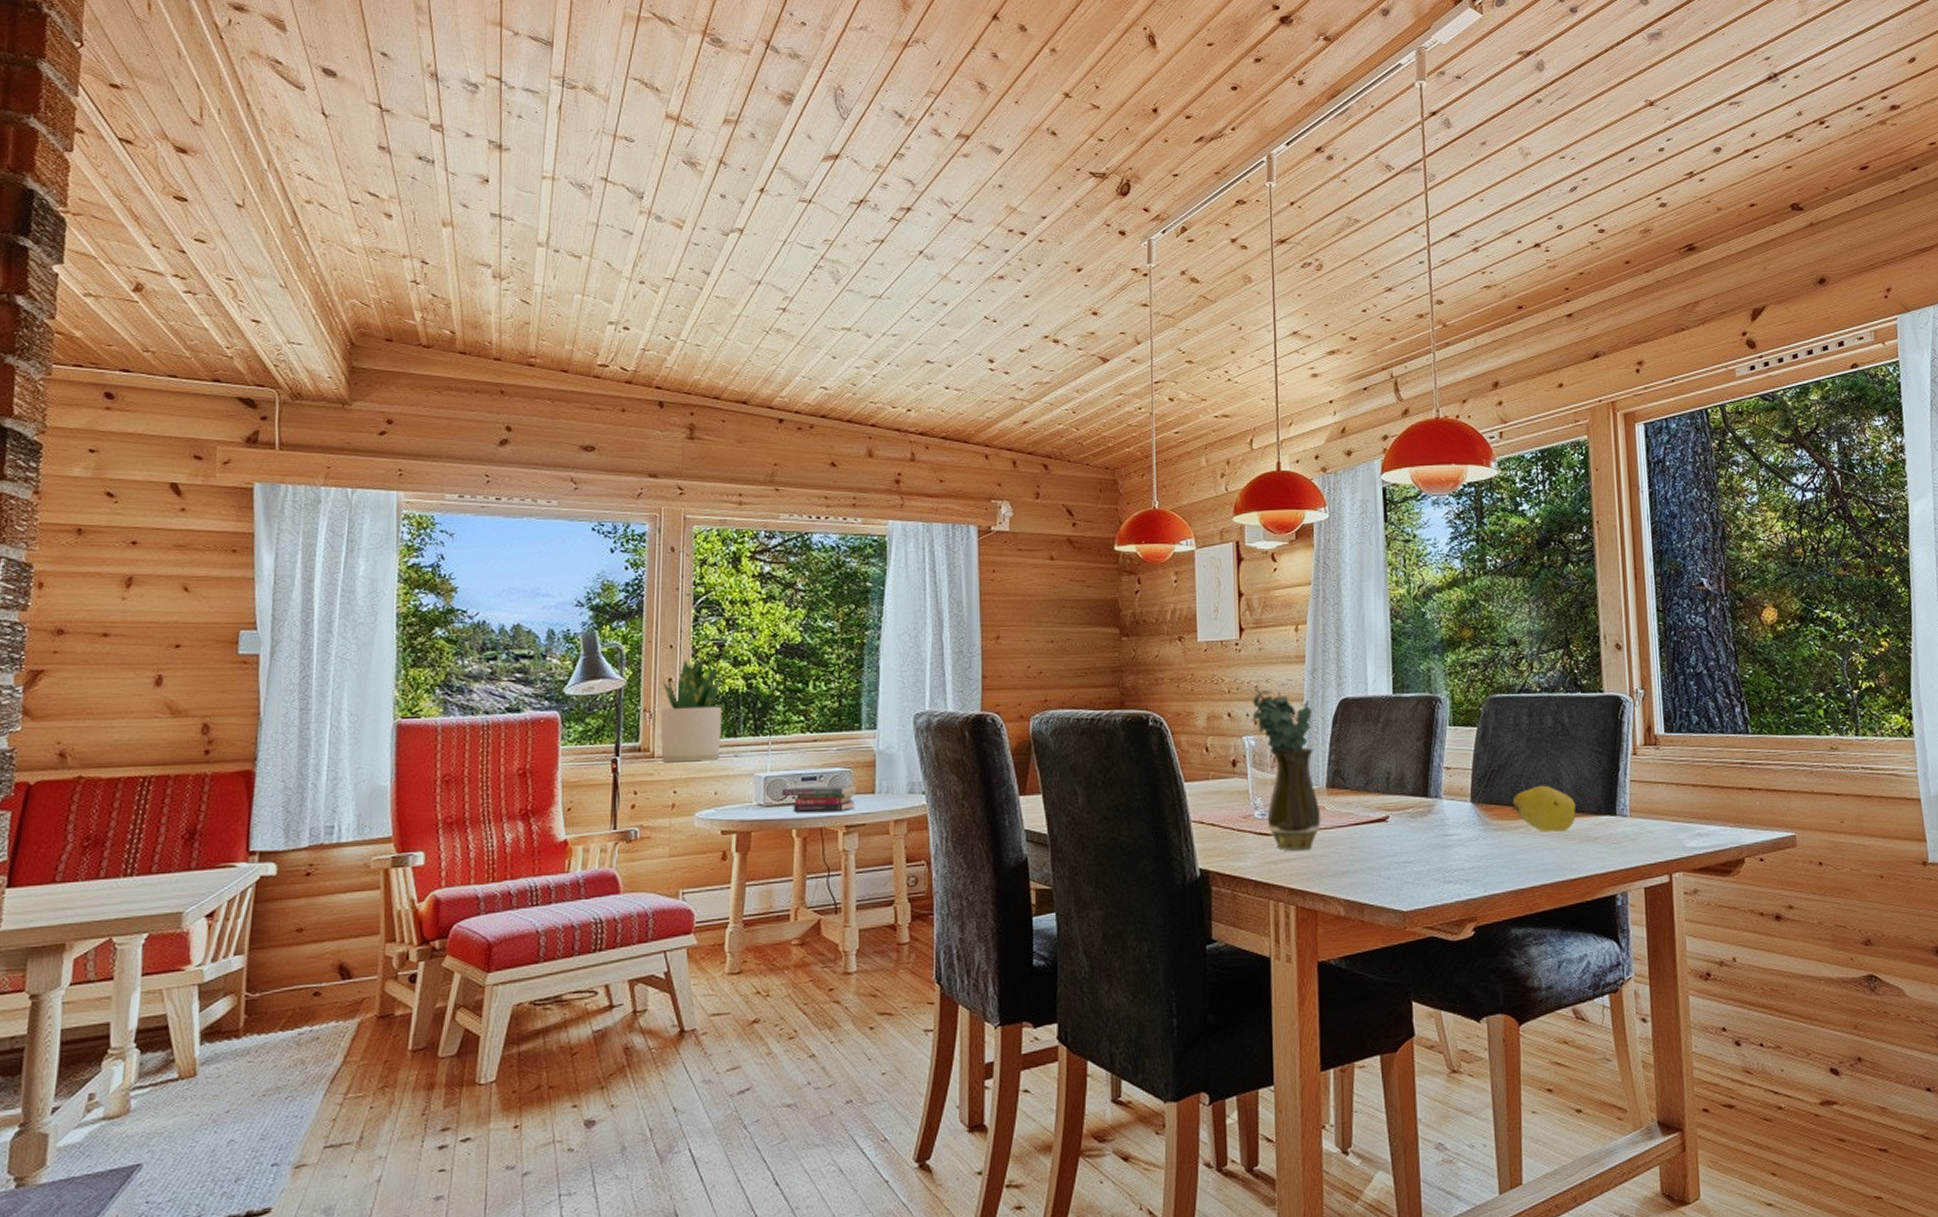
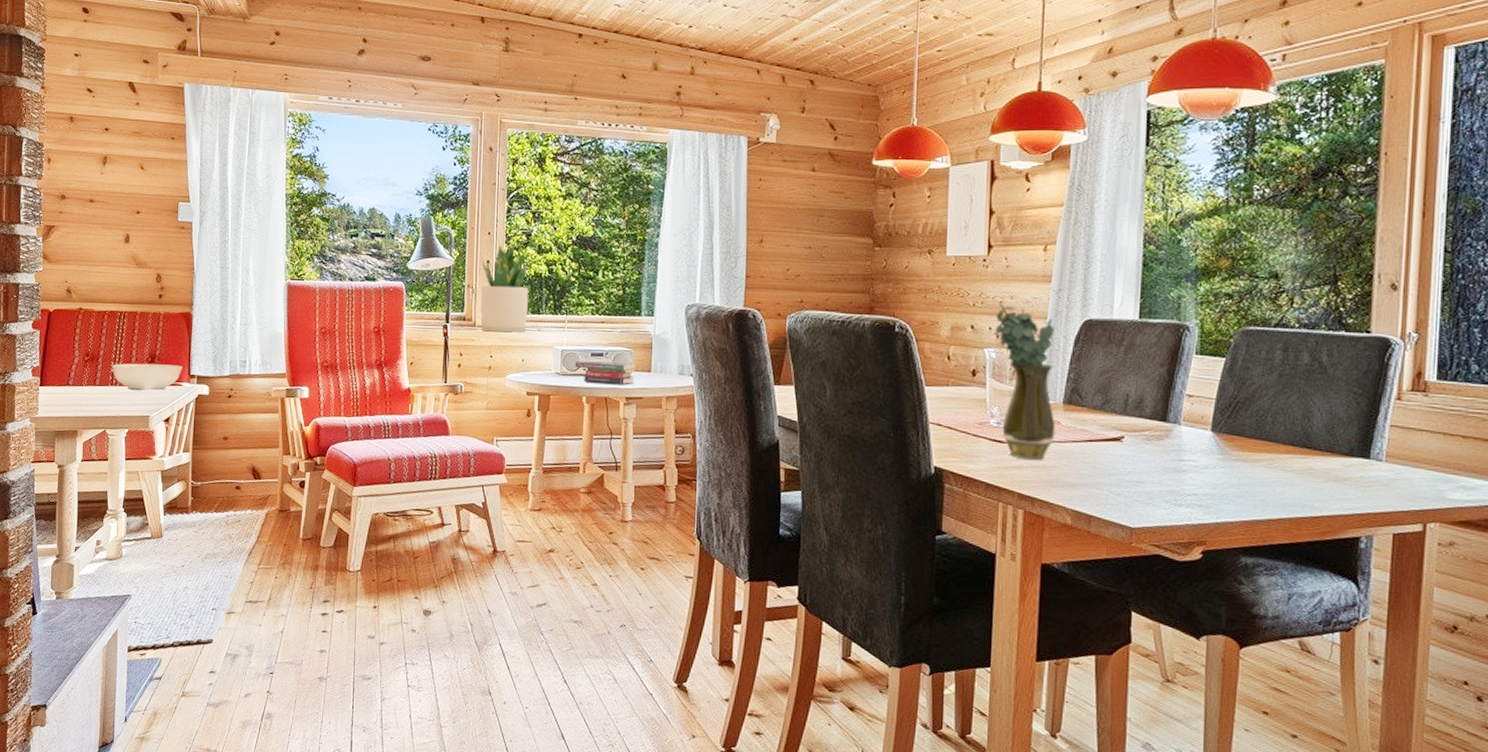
bowl: none [126,840,237,879] -> present [112,363,182,391]
fruit: present [1511,785,1576,832] -> none [1254,421,1325,469]

